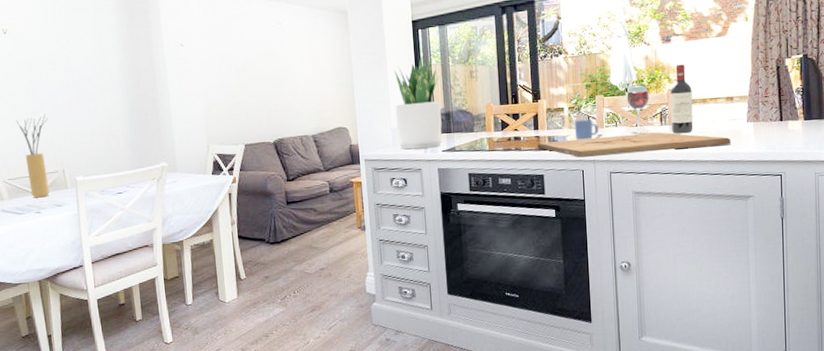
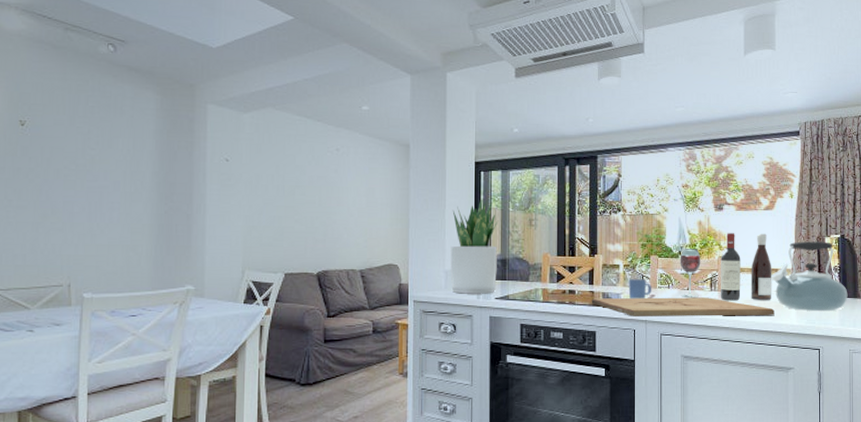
vase: present [16,114,50,198] -> none [20,219,59,314]
bottle: none [703,61,728,132] -> present [751,233,772,301]
kettle: none [726,63,813,137] -> present [771,241,848,312]

